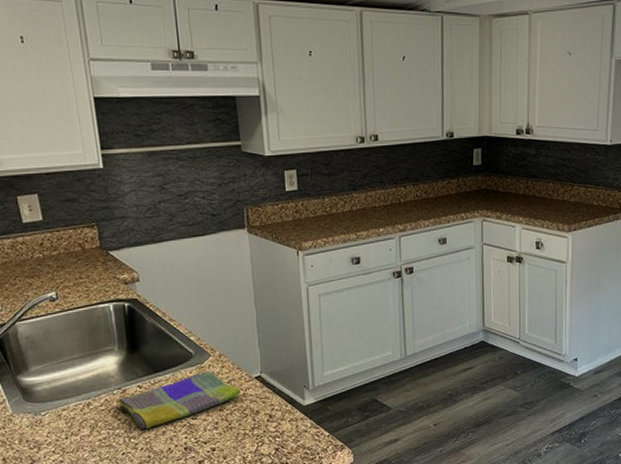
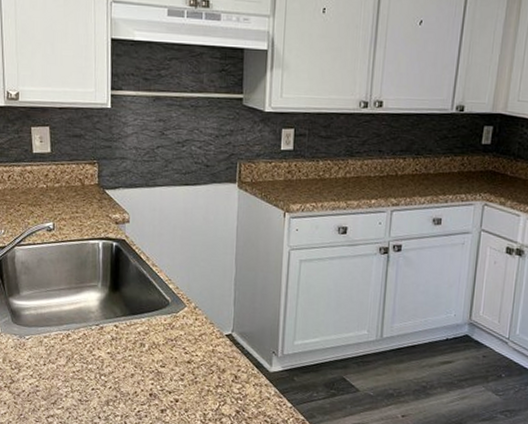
dish towel: present [115,371,242,430] -> none [92,321,211,369]

